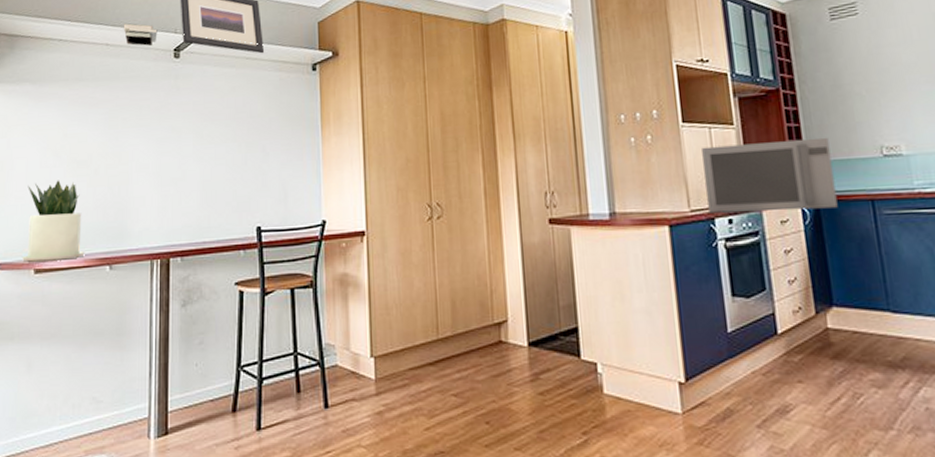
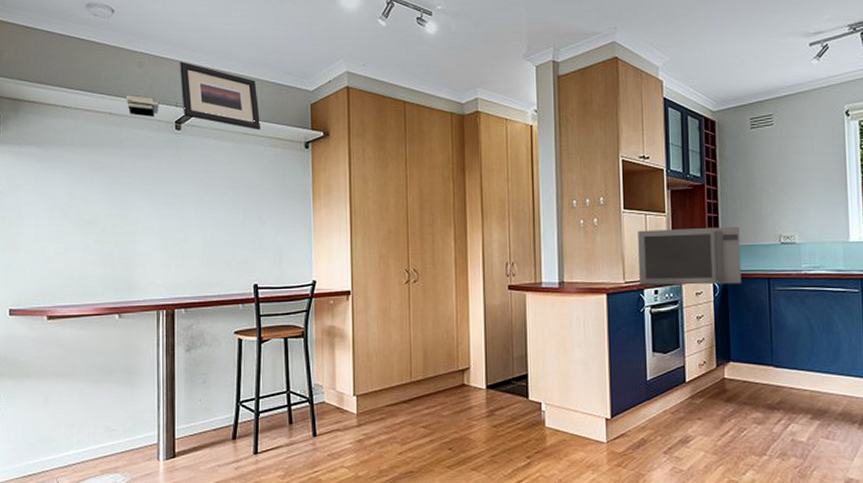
planter: present [21,180,85,262] -> none [34,237,95,309]

